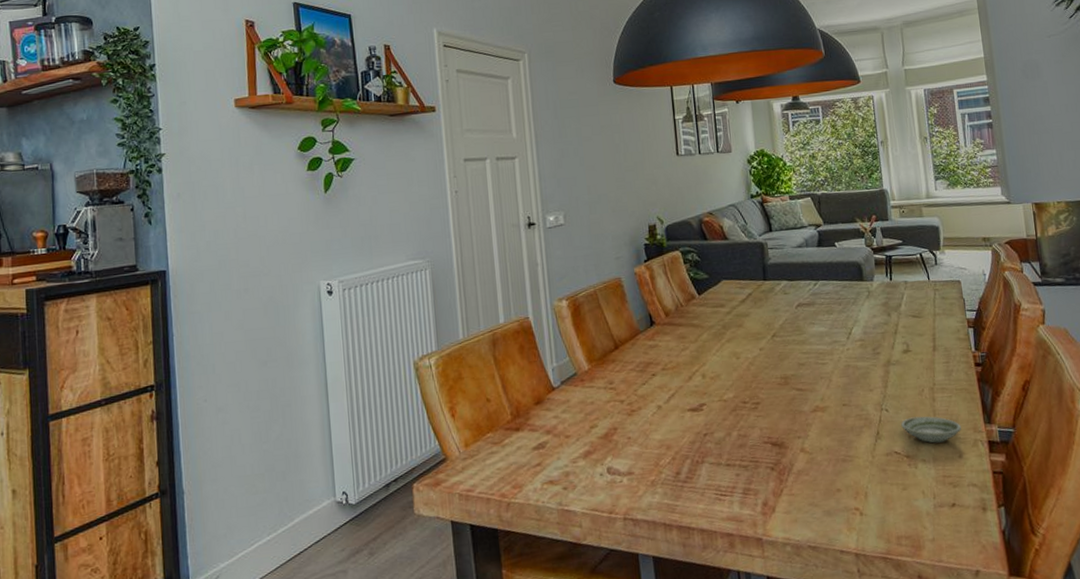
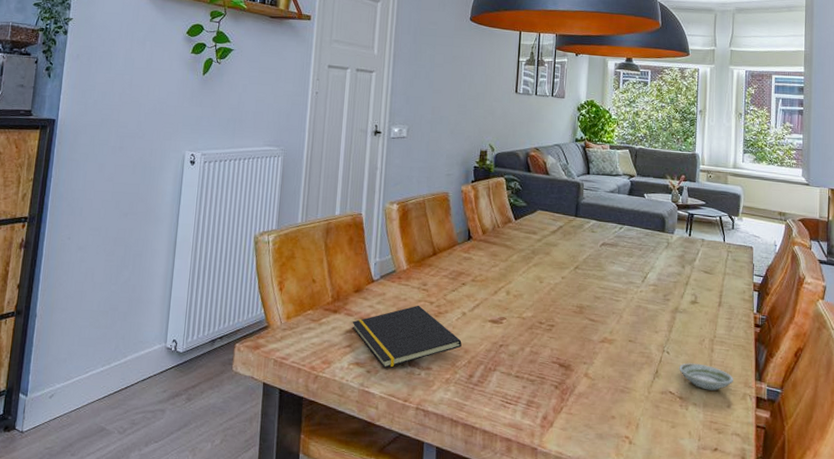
notepad: none [538,406,662,482] -> present [352,305,462,369]

